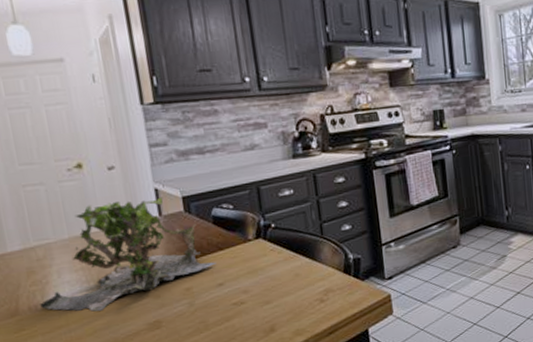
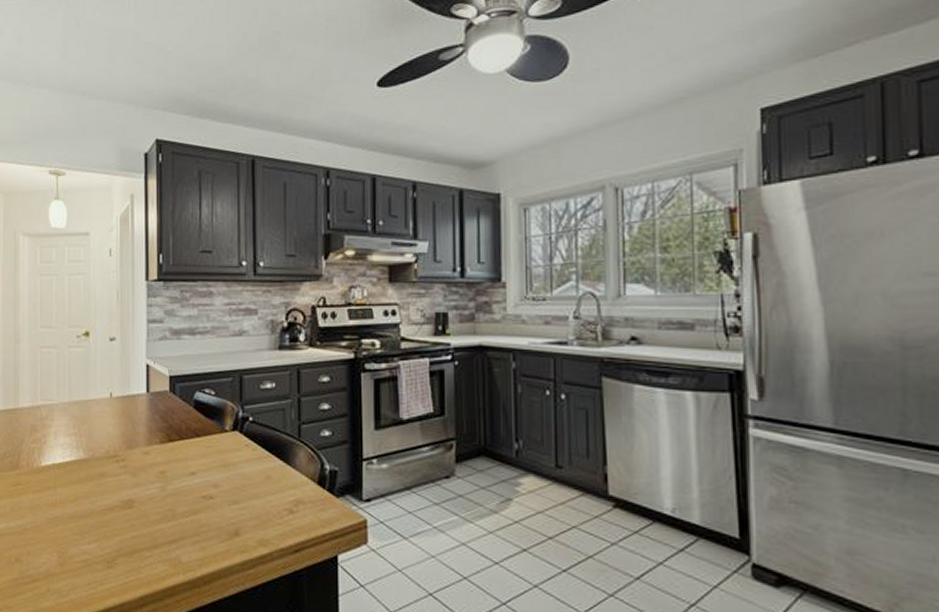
plant: present [40,197,216,312] -> none [36,373,192,479]

